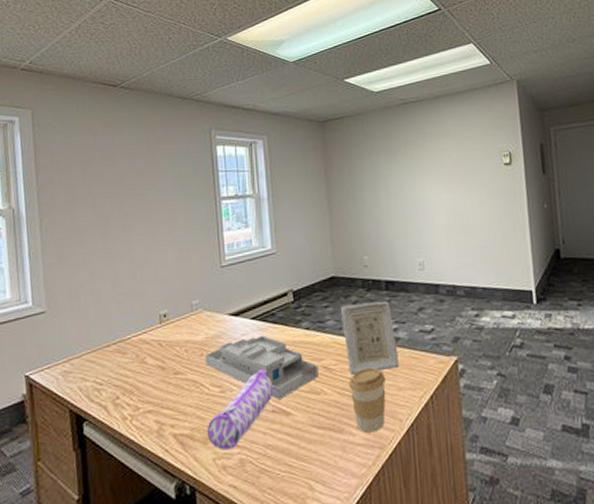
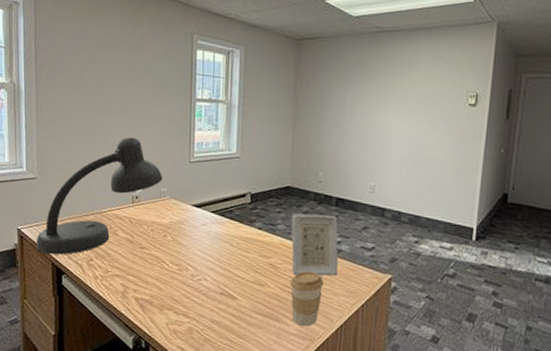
desk lamp: none [49,248,193,401] -> present [36,137,163,255]
desk organizer: present [204,335,320,399] -> none [167,228,266,285]
pencil case: present [206,369,273,450] -> none [163,256,224,319]

